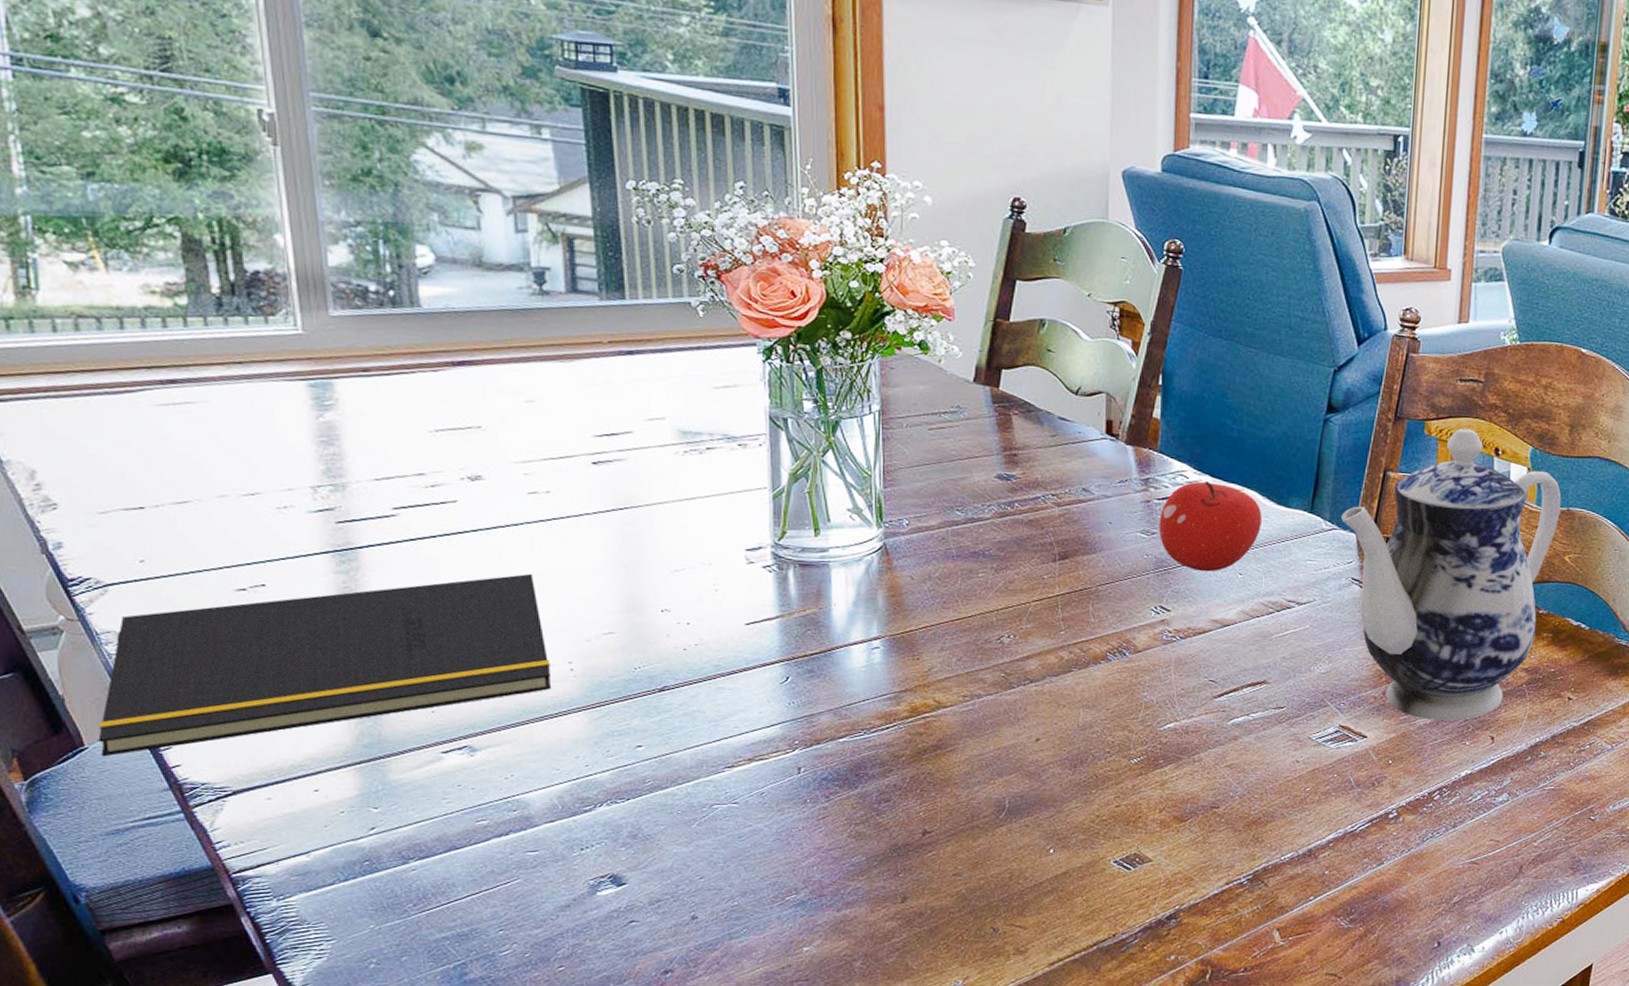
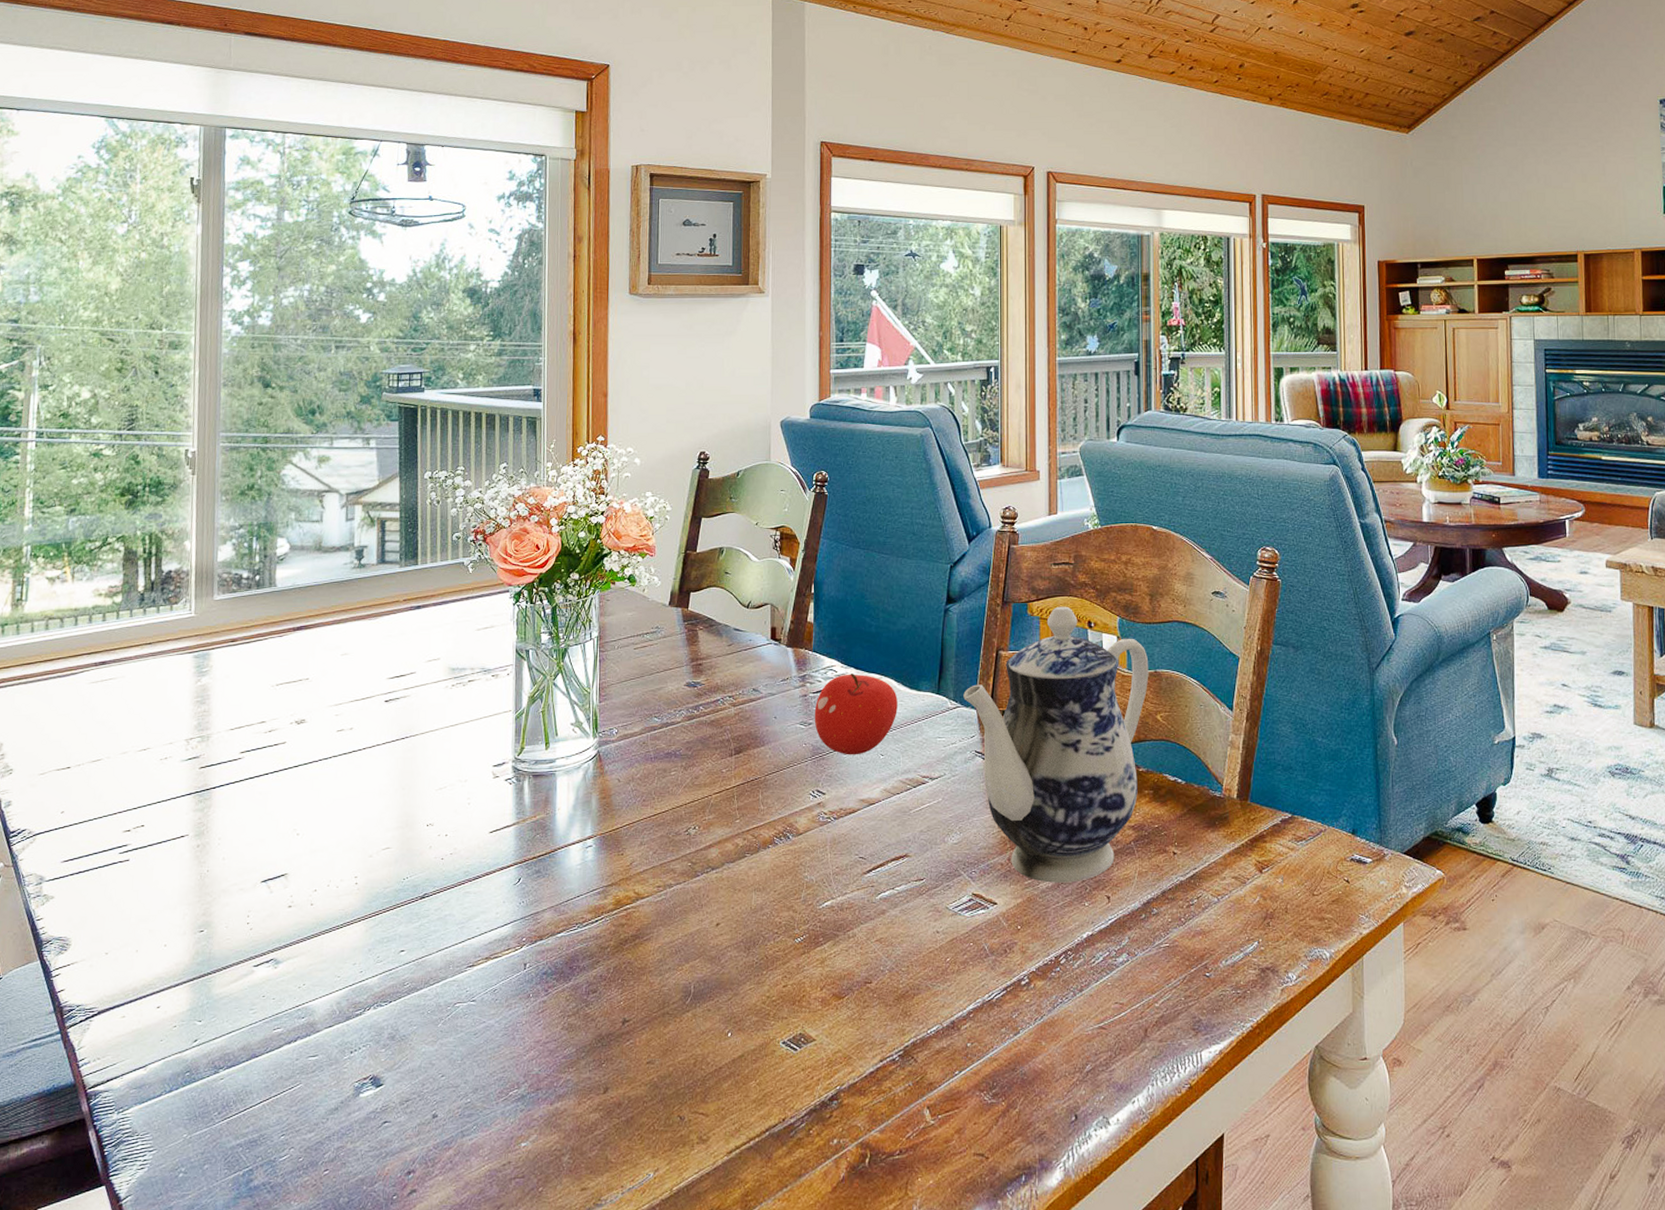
notepad: present [98,573,552,757] -> none [10,800,341,985]

